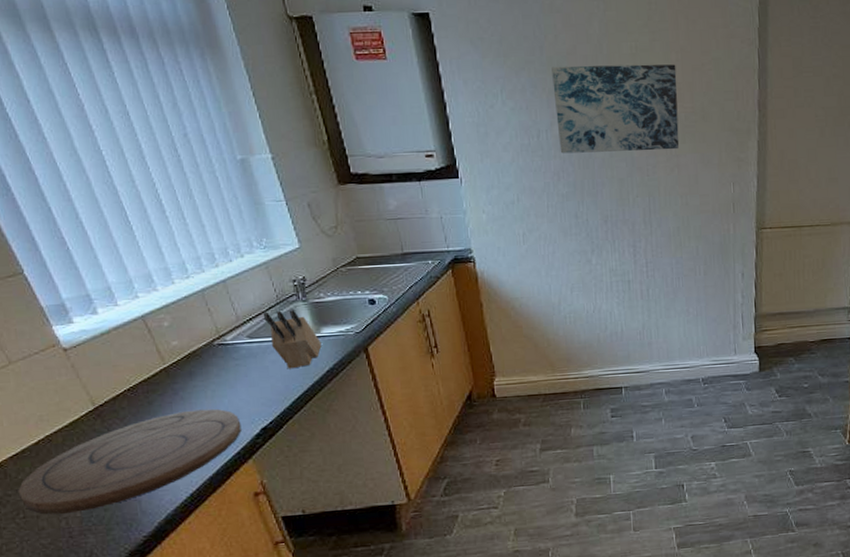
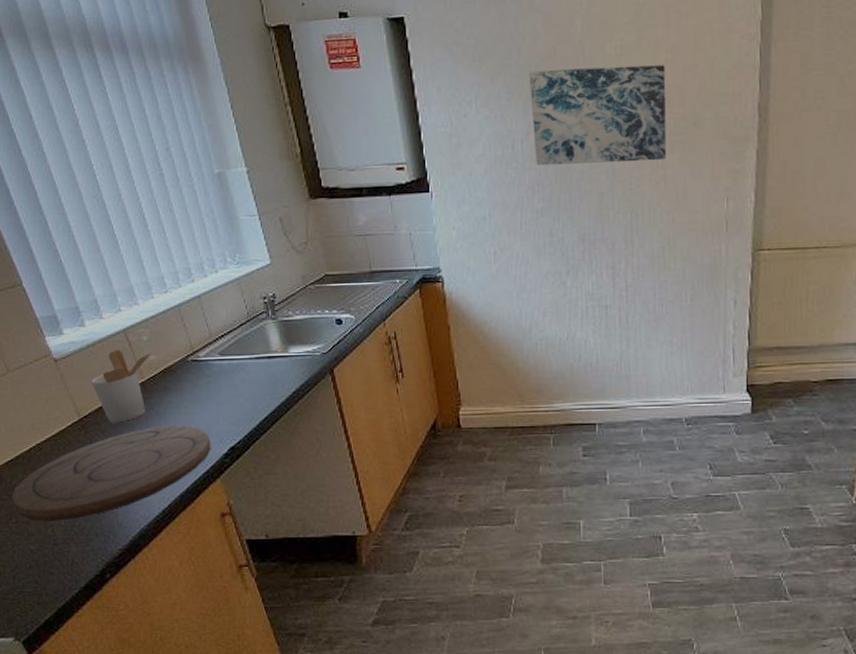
utensil holder: none [107,336,176,410] -> present [91,349,153,423]
knife block: present [263,310,322,369] -> none [234,328,289,389]

